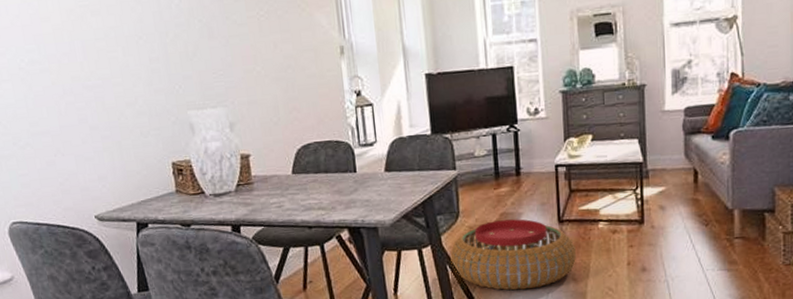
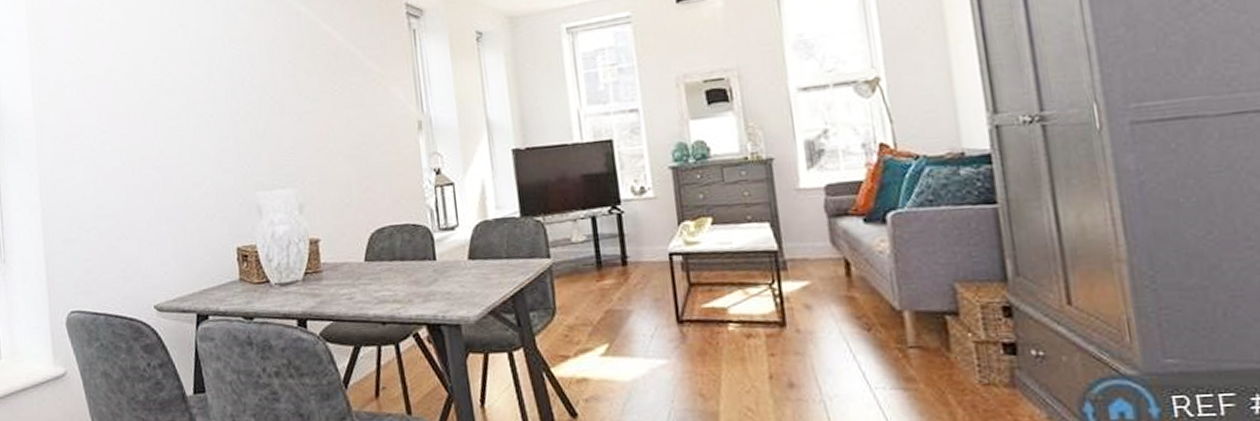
pouf: present [450,219,576,290] -> none [546,317,703,407]

